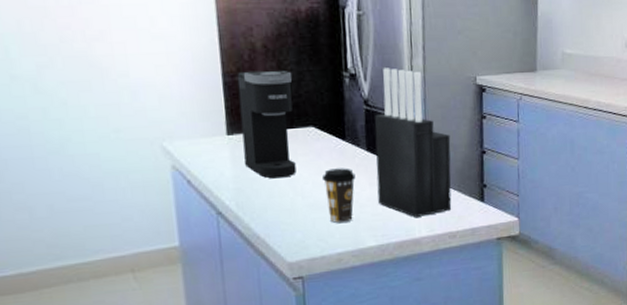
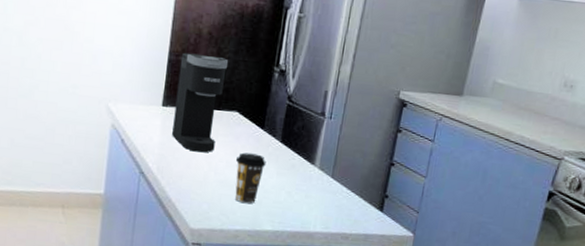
knife block: present [374,68,452,218] -> none [282,69,363,214]

